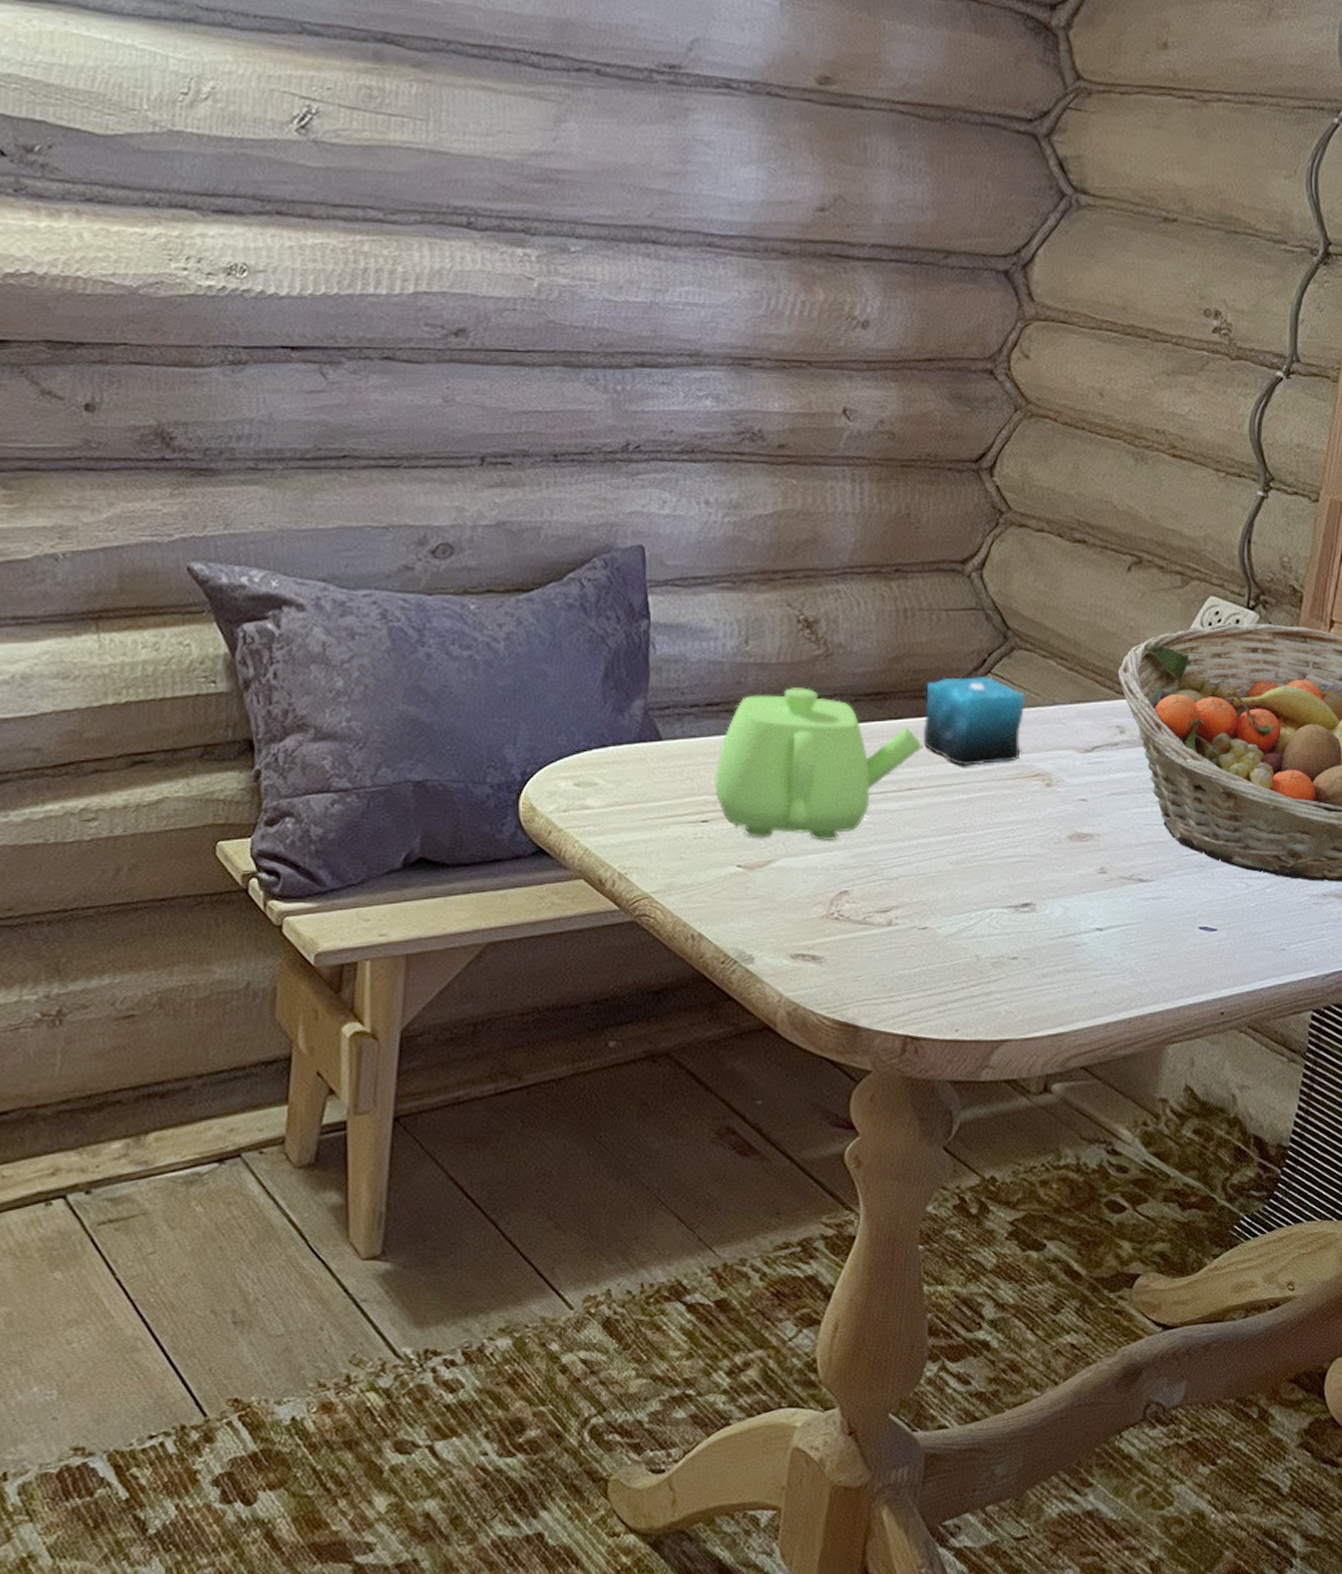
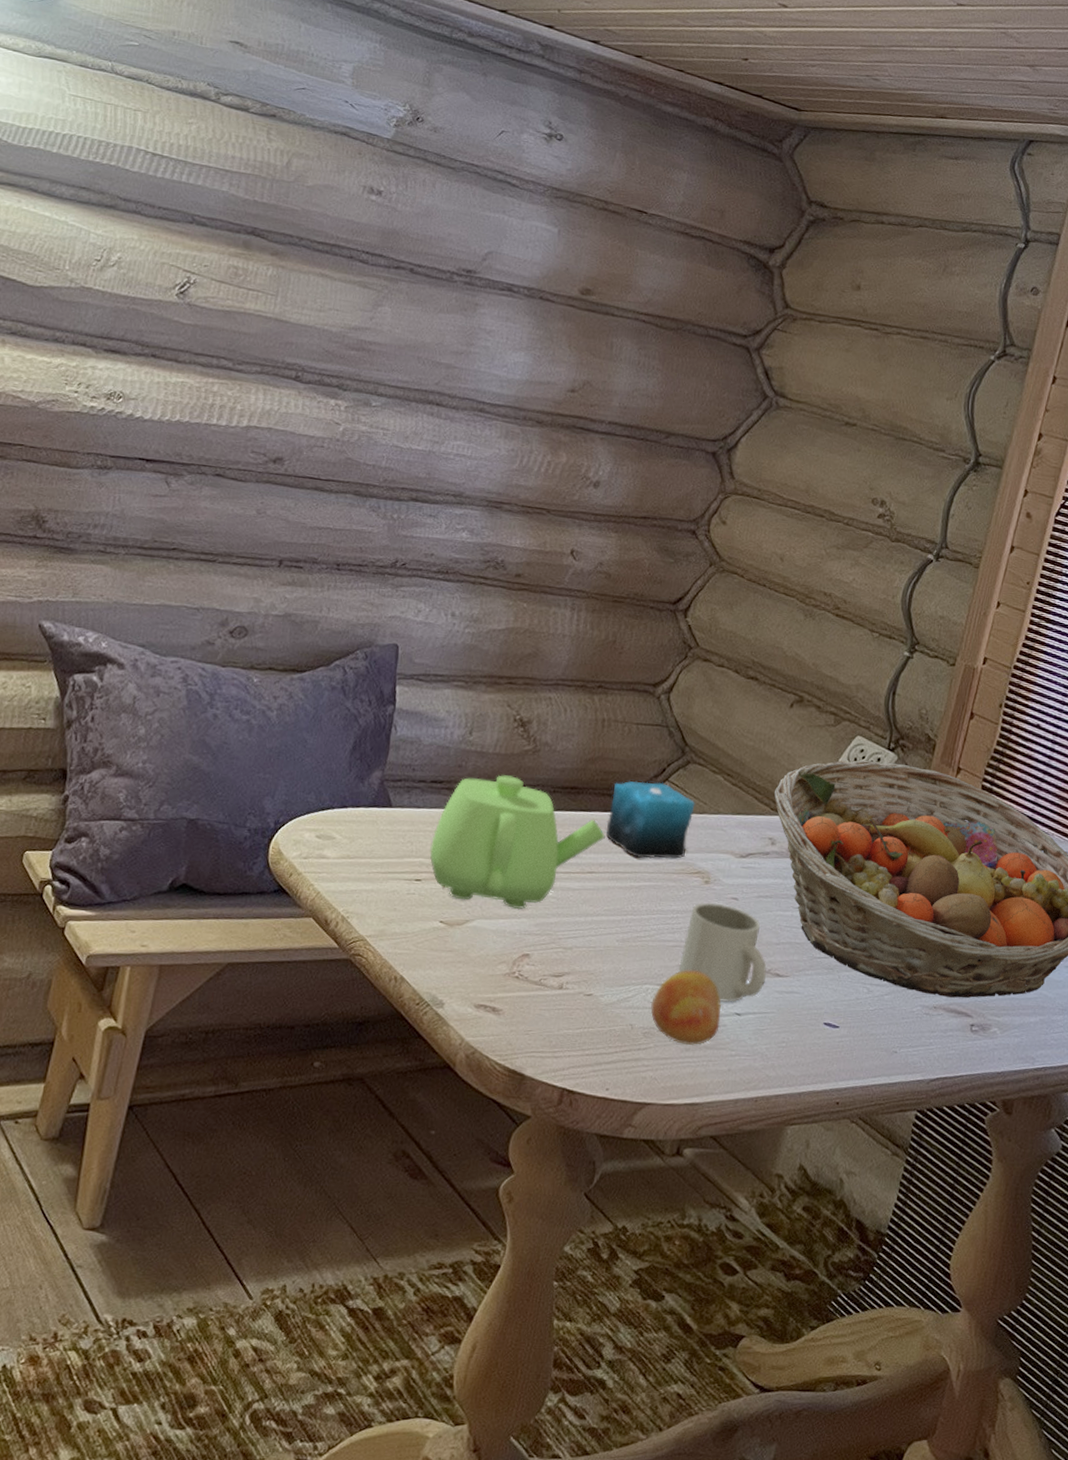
fruit: none [998,886,1080,970] -> present [651,970,721,1045]
mug: none [1025,807,1129,918] -> present [678,902,767,1002]

